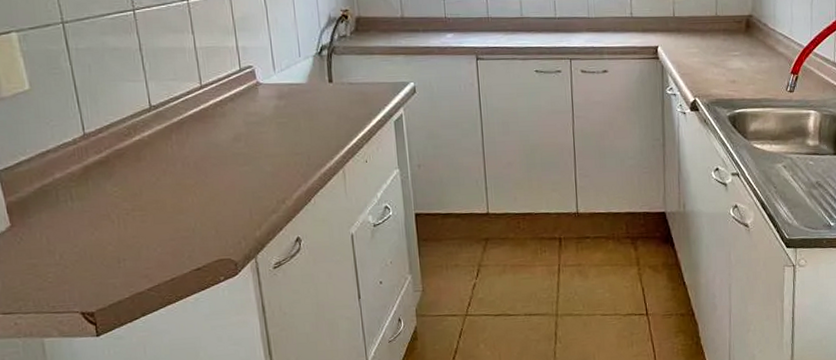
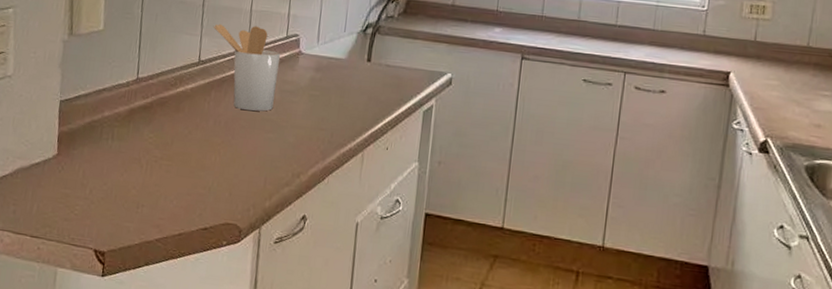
utensil holder: none [157,63,242,148] -> present [213,24,281,112]

